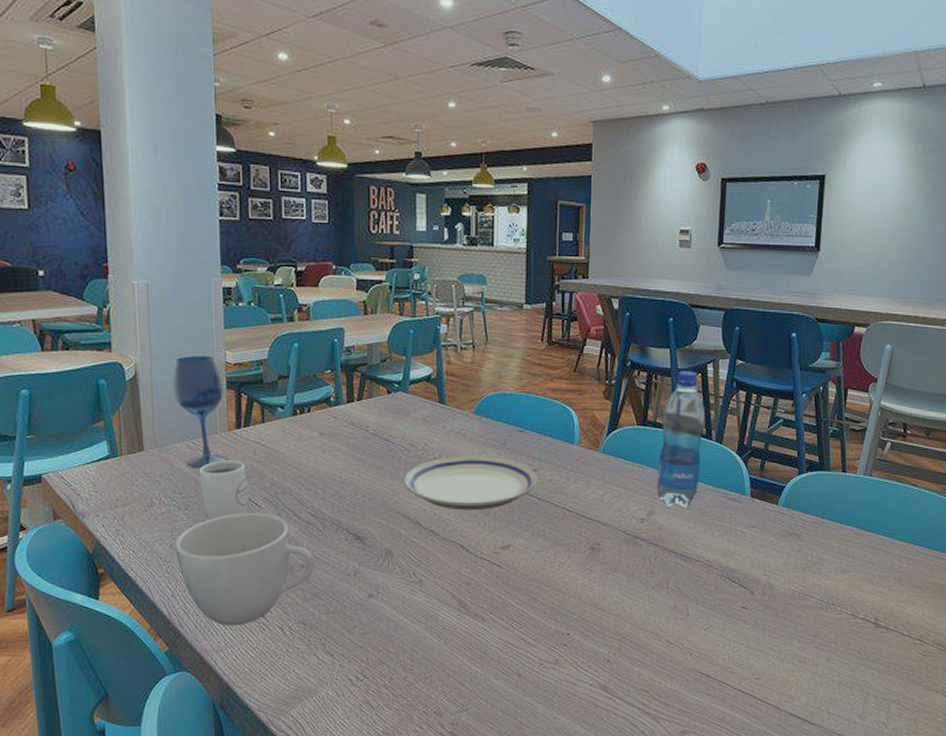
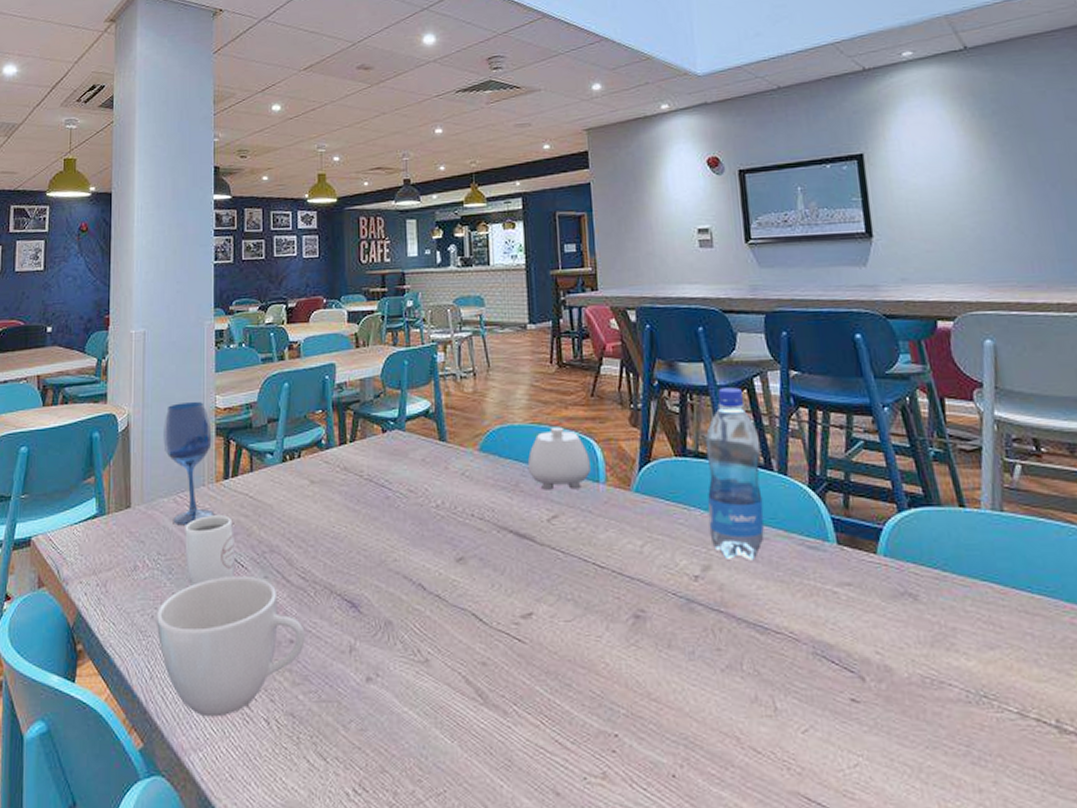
plate: present [405,456,537,511] -> none [404,501,559,569]
sugar bowl: none [515,396,569,449] -> present [527,426,592,490]

